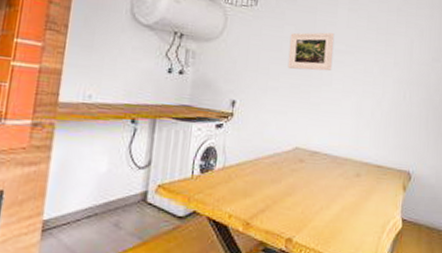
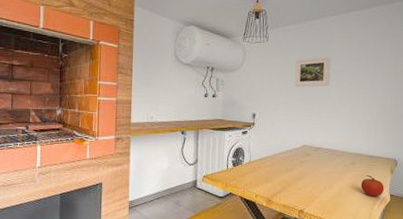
fruit: none [366,192,395,222] -> present [361,175,384,197]

